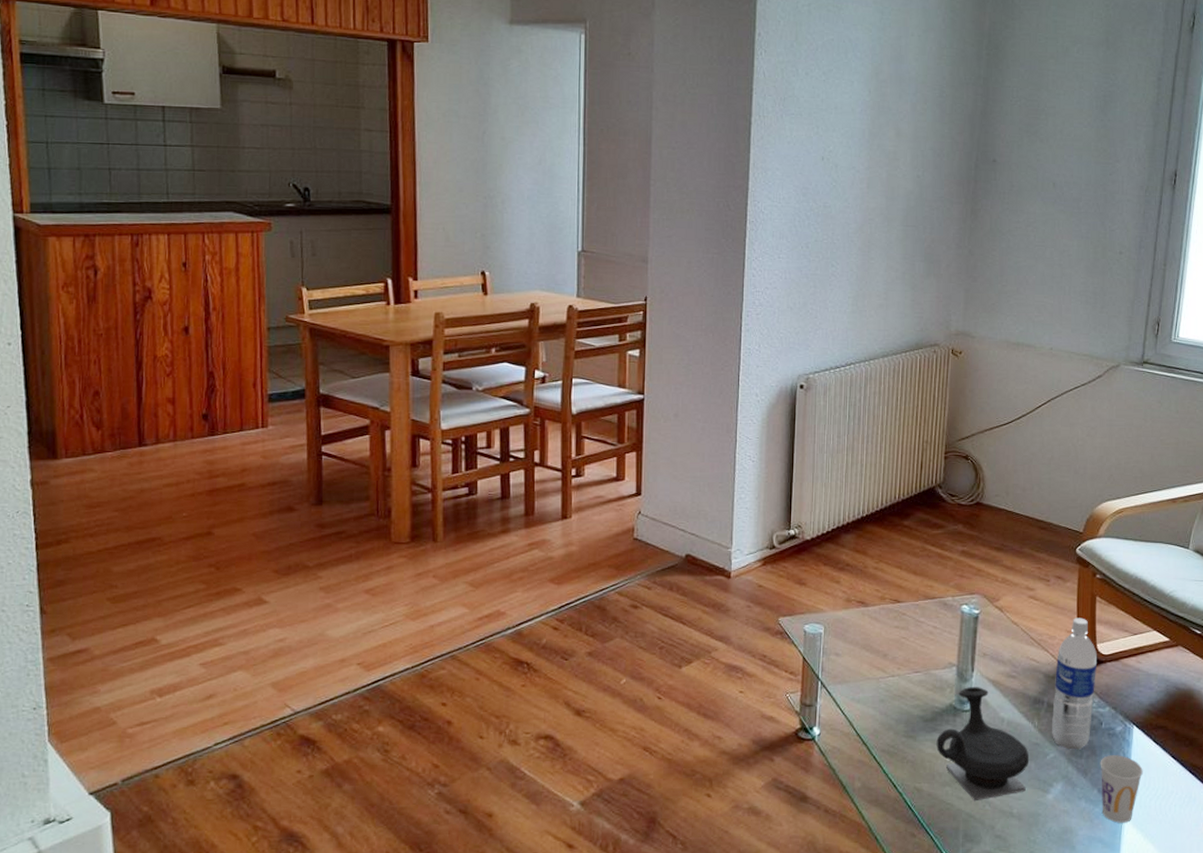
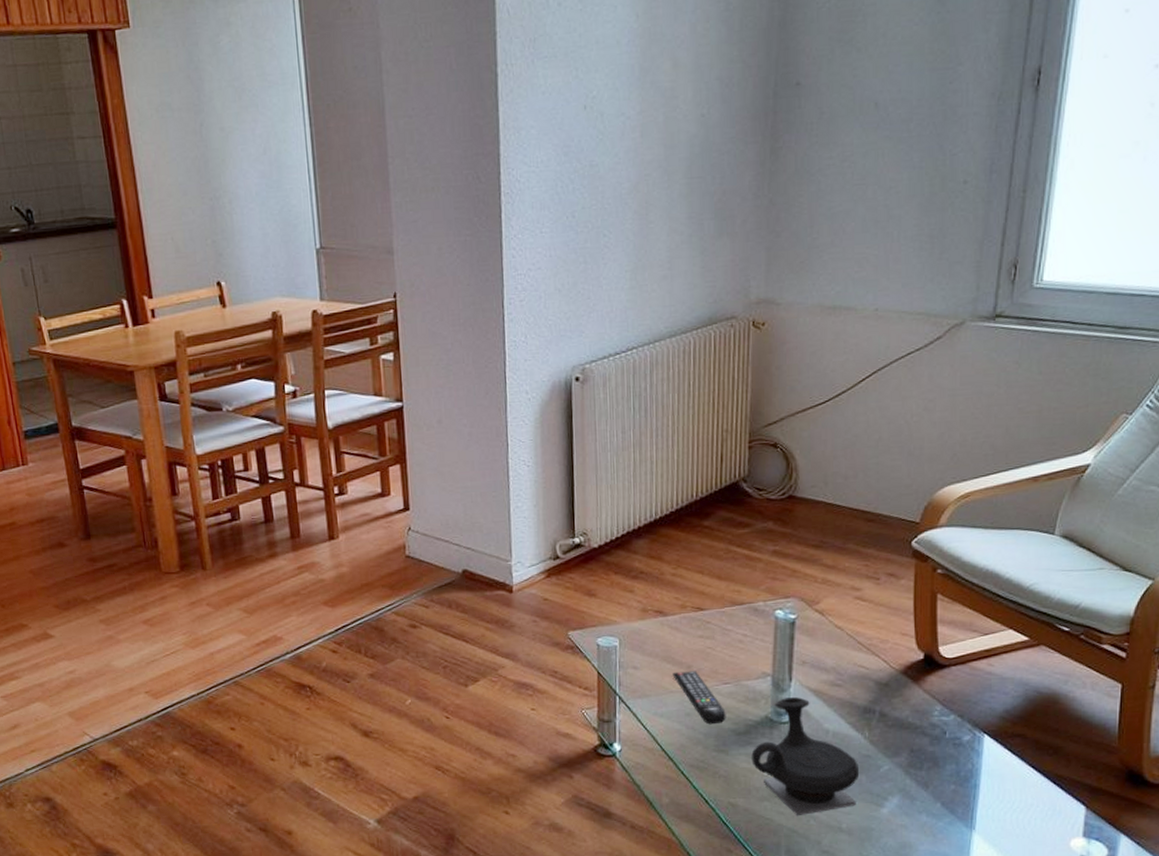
remote control: none [870,659,916,711] -> present [672,671,726,725]
water bottle: present [1052,618,1098,750] -> none [886,618,940,762]
cup: present [1100,755,1143,823] -> none [943,766,996,838]

